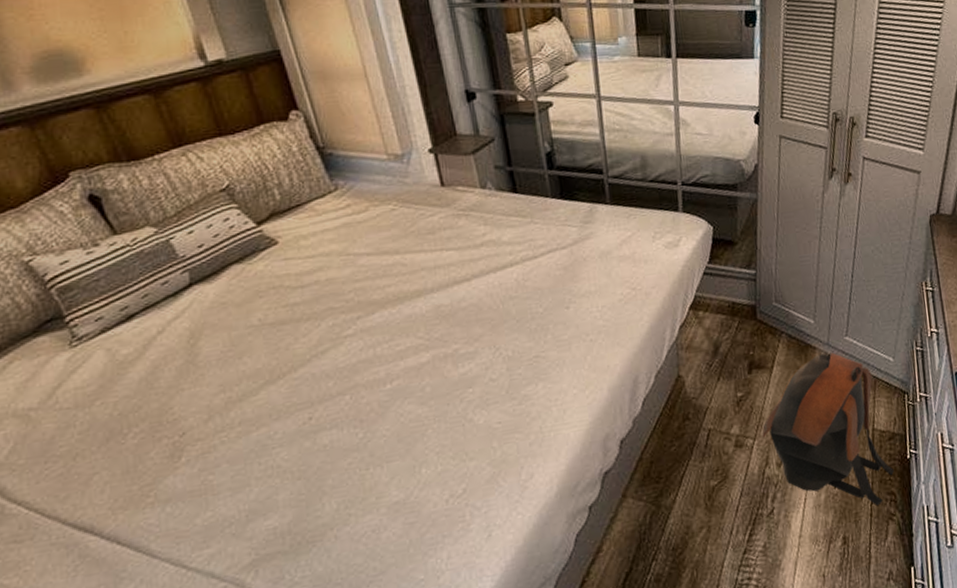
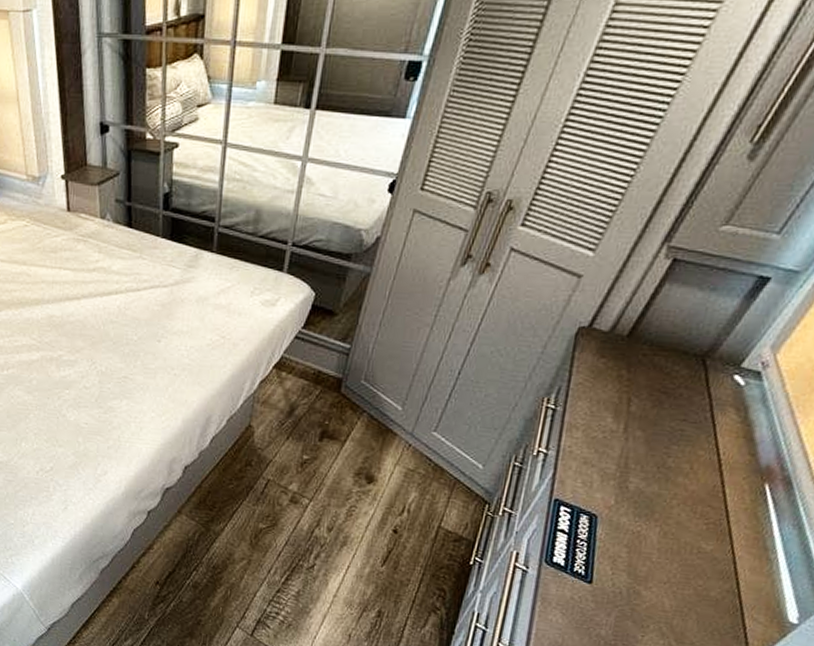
backpack: present [762,352,895,506] -> none [320,441,454,596]

